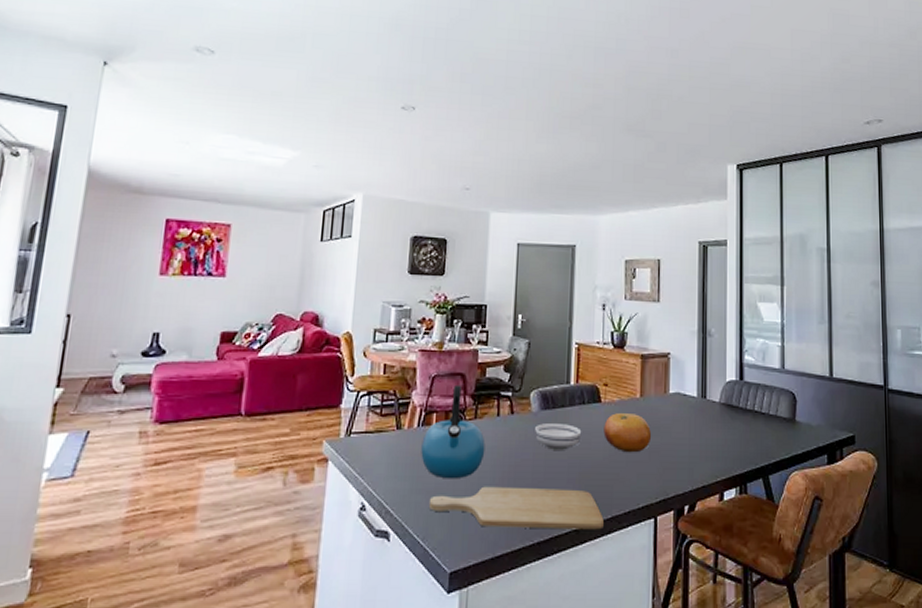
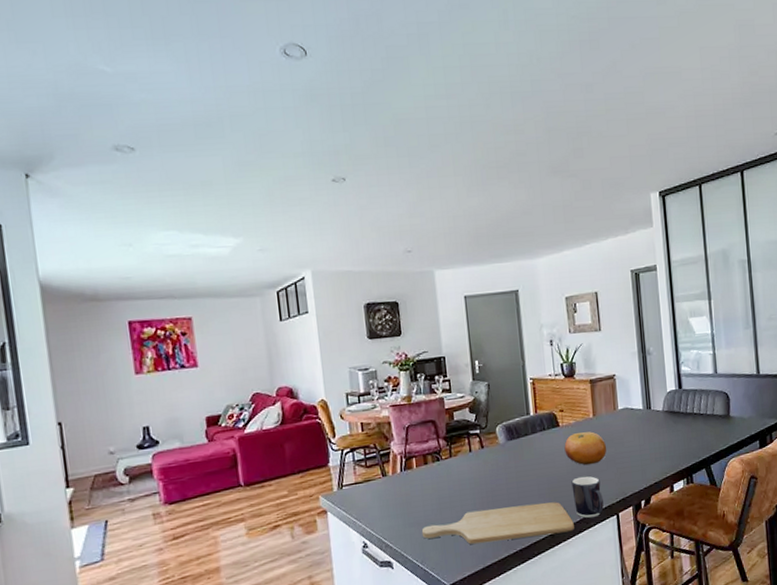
kettle: present [421,384,486,479] -> none [406,430,464,511]
bowl: present [535,423,582,450] -> none [504,449,546,473]
mug: none [606,465,641,518] -> present [571,475,604,518]

